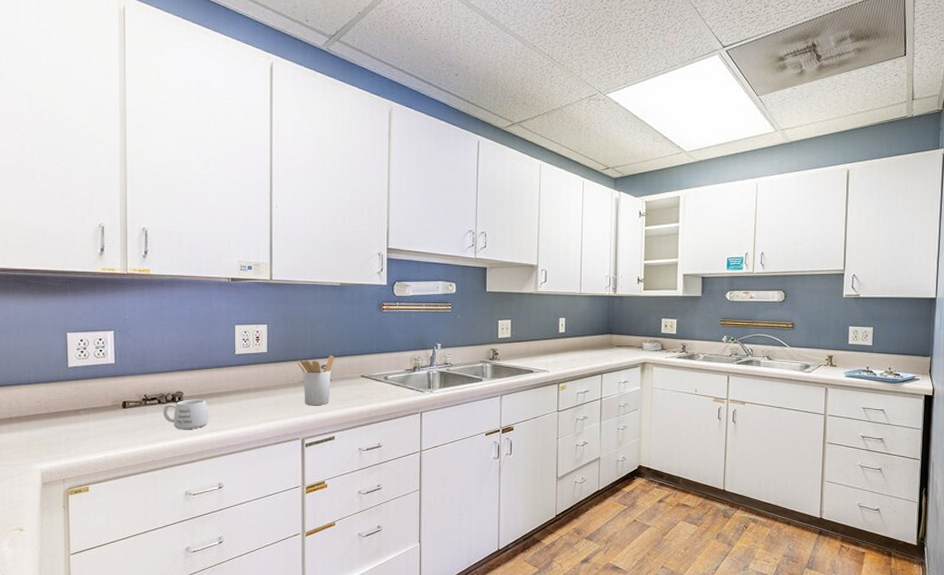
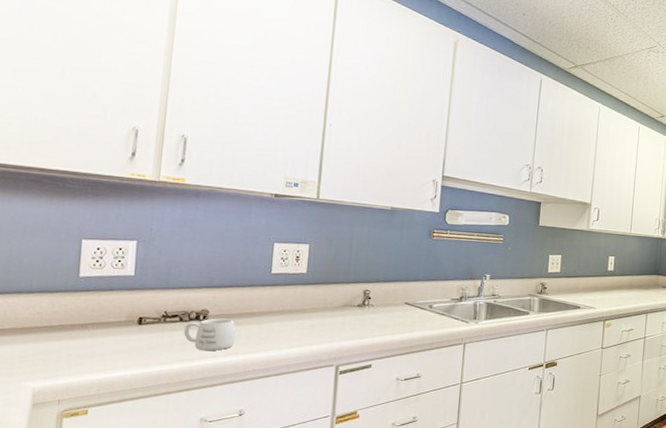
utensil holder: present [297,355,334,406] -> none [338,280,378,332]

